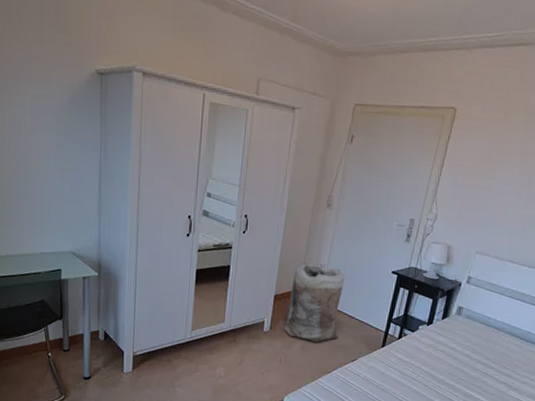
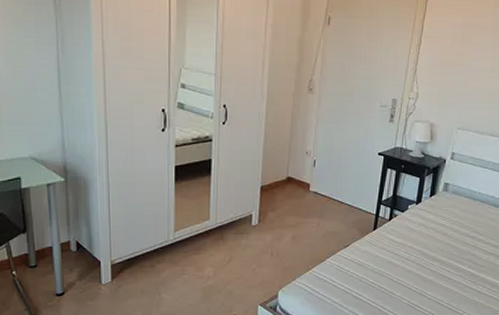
bag: present [283,262,346,342] -> none [272,150,333,231]

